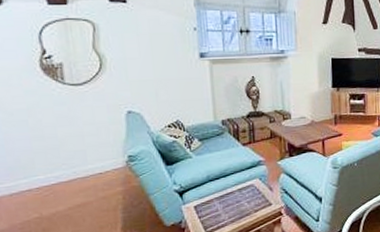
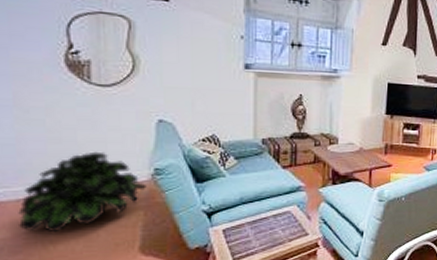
potted plant: none [12,144,123,222] -> present [18,151,147,233]

